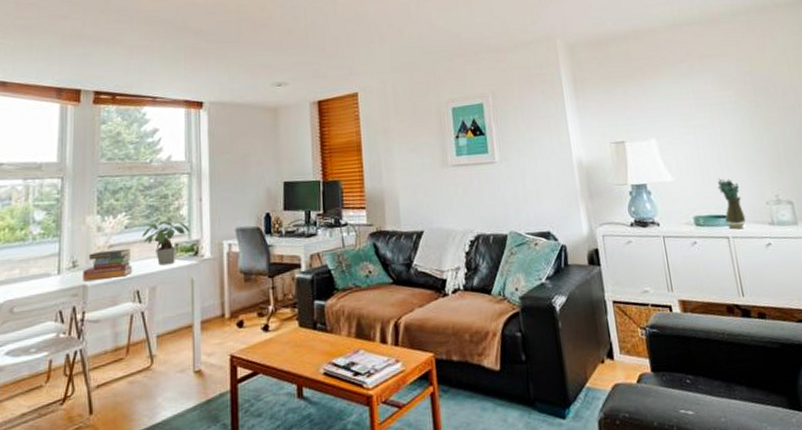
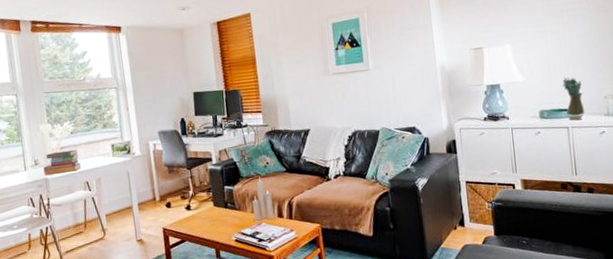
potted plant: present [142,220,189,266] -> none [85,126,122,162]
candle: none [348,289,377,348] -> present [252,177,275,221]

